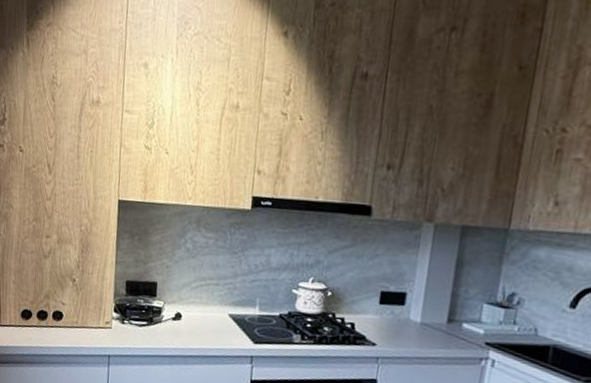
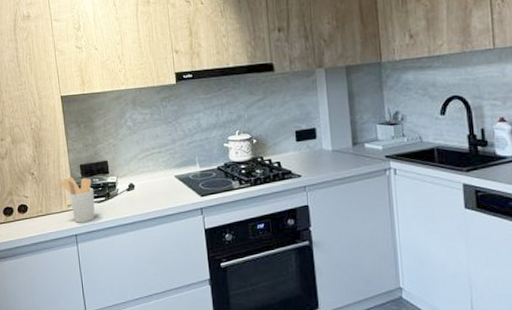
utensil holder: none [99,291,137,345] -> present [58,177,95,223]

